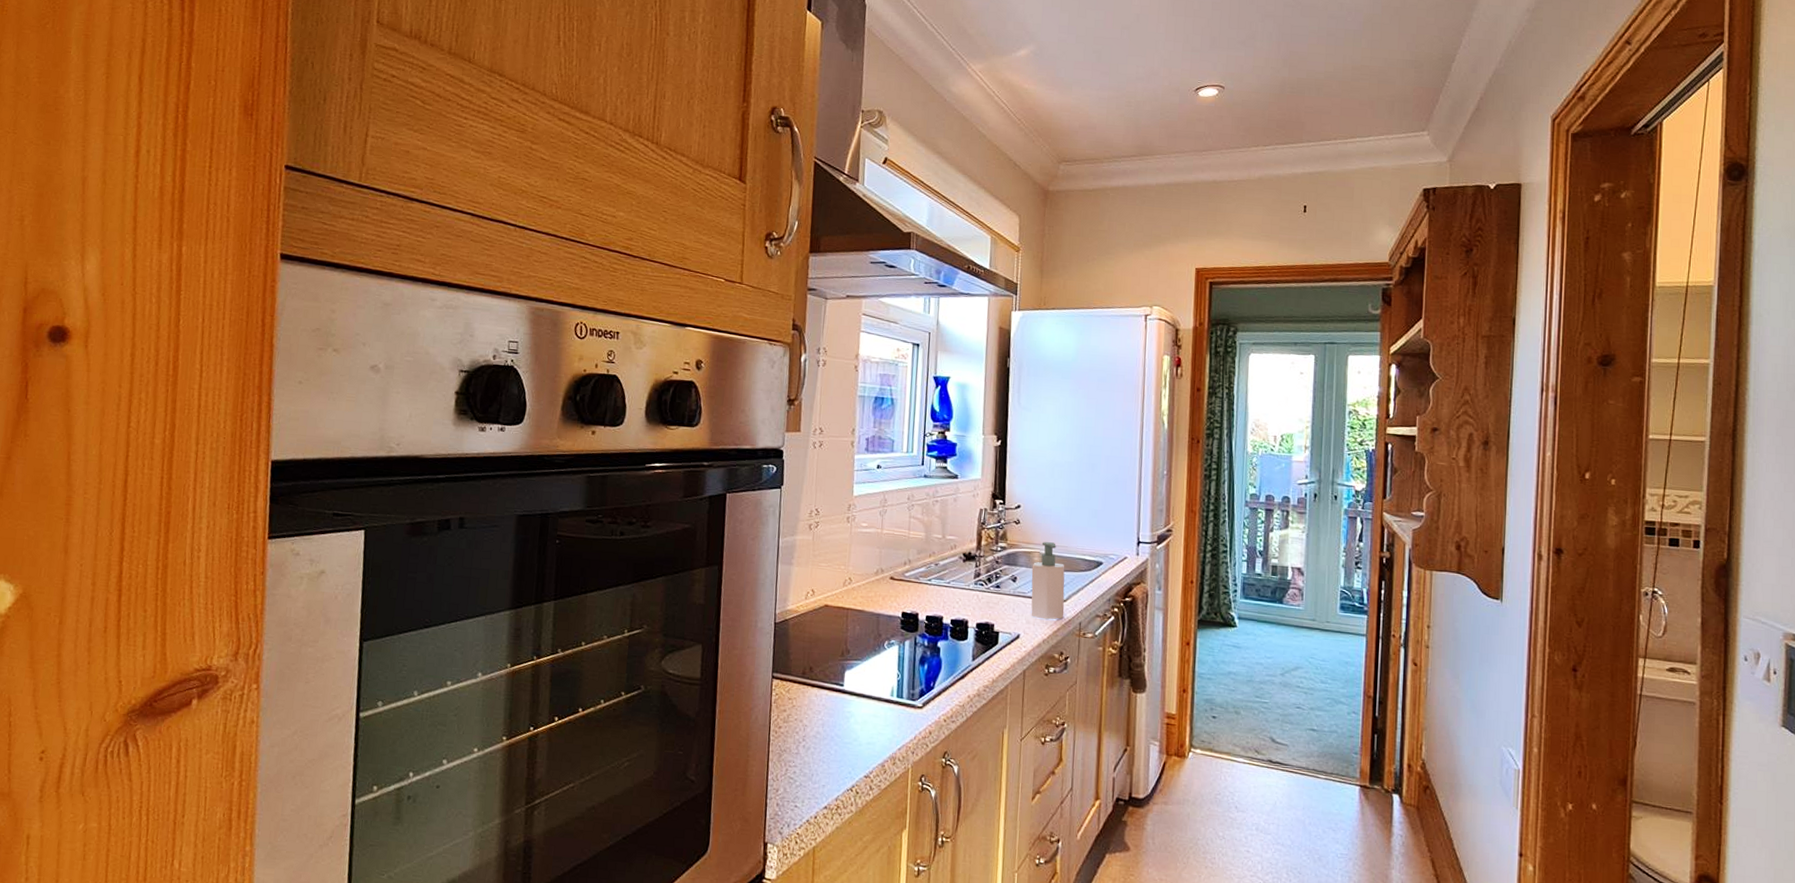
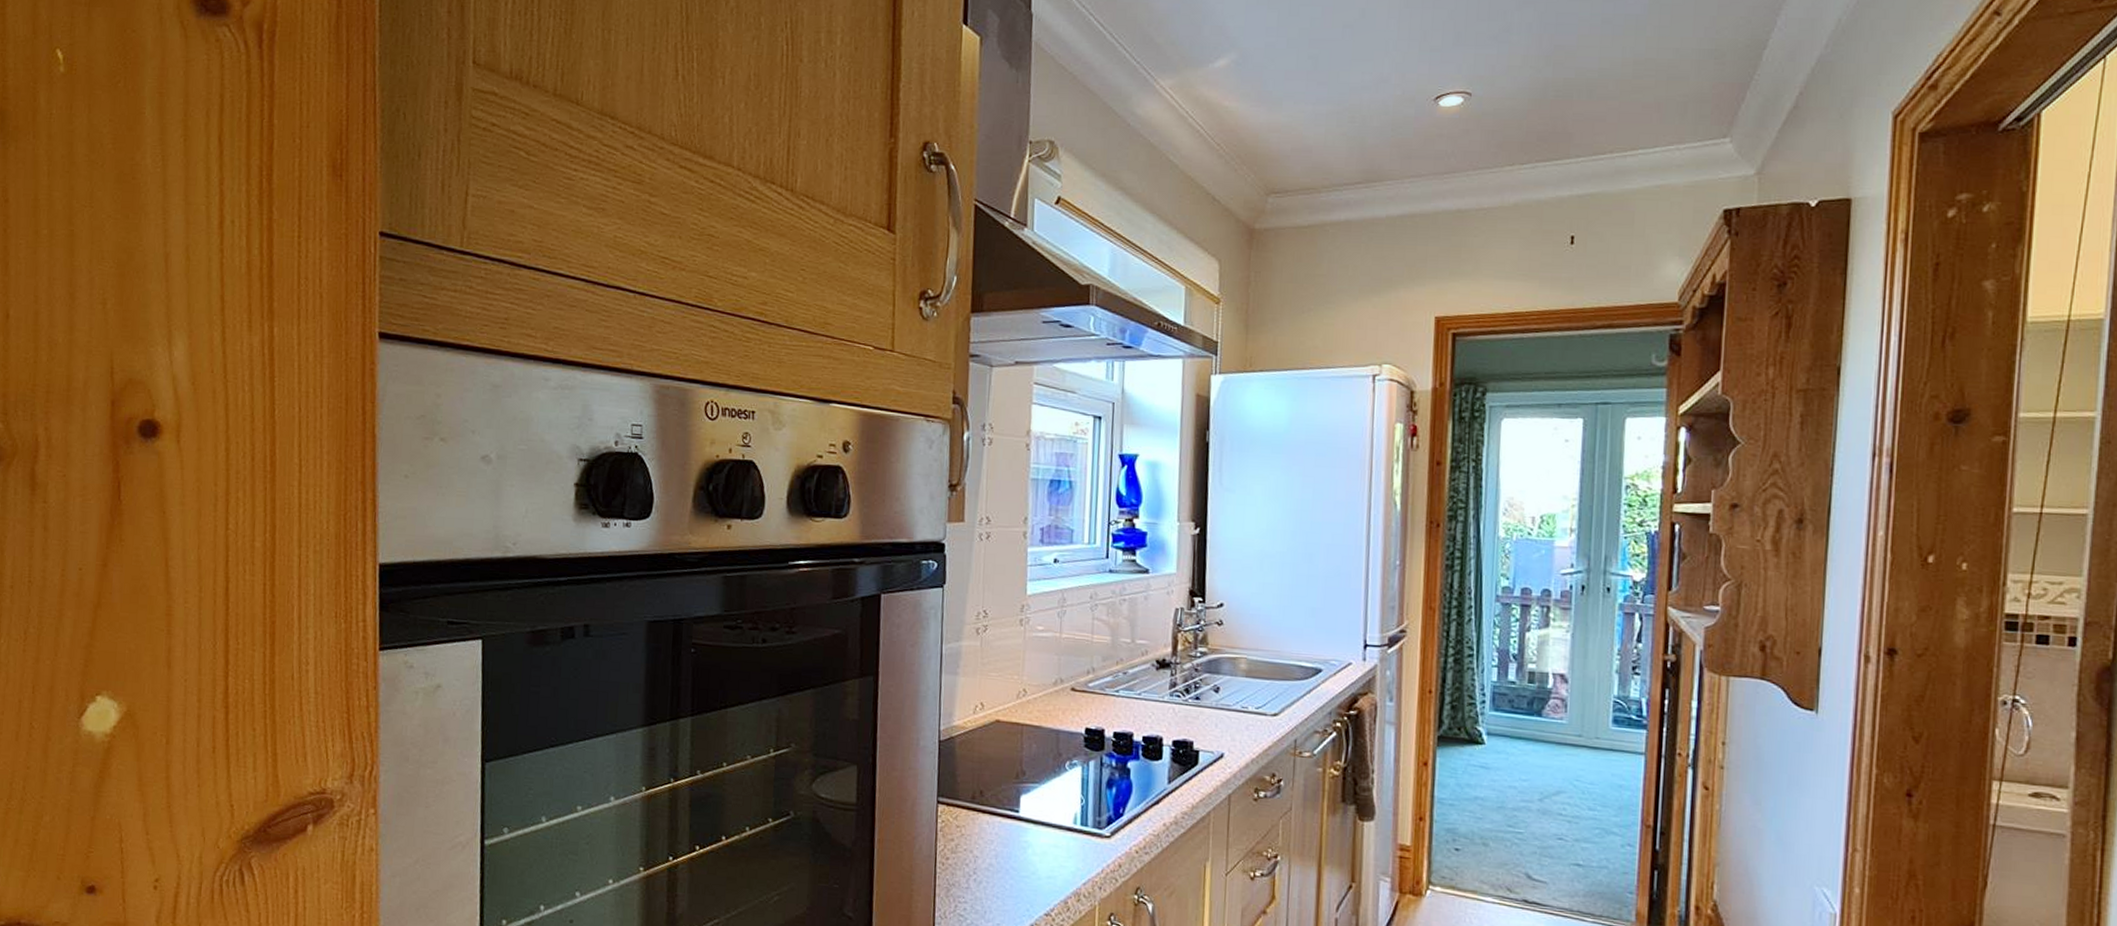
soap bottle: present [1031,542,1065,620] -> none [1236,646,1277,737]

